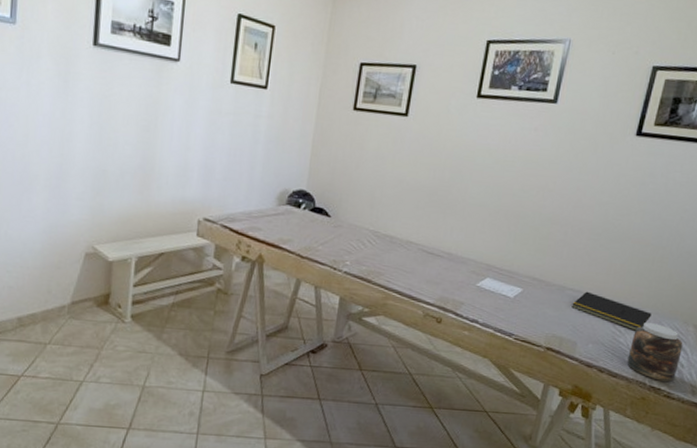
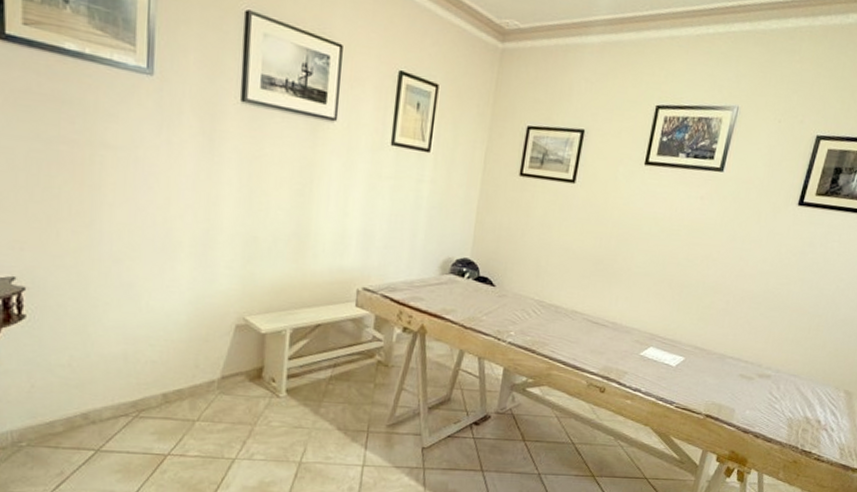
notepad: present [571,291,652,331] -> none [731,359,806,397]
jar: present [627,323,683,382] -> none [781,389,834,445]

